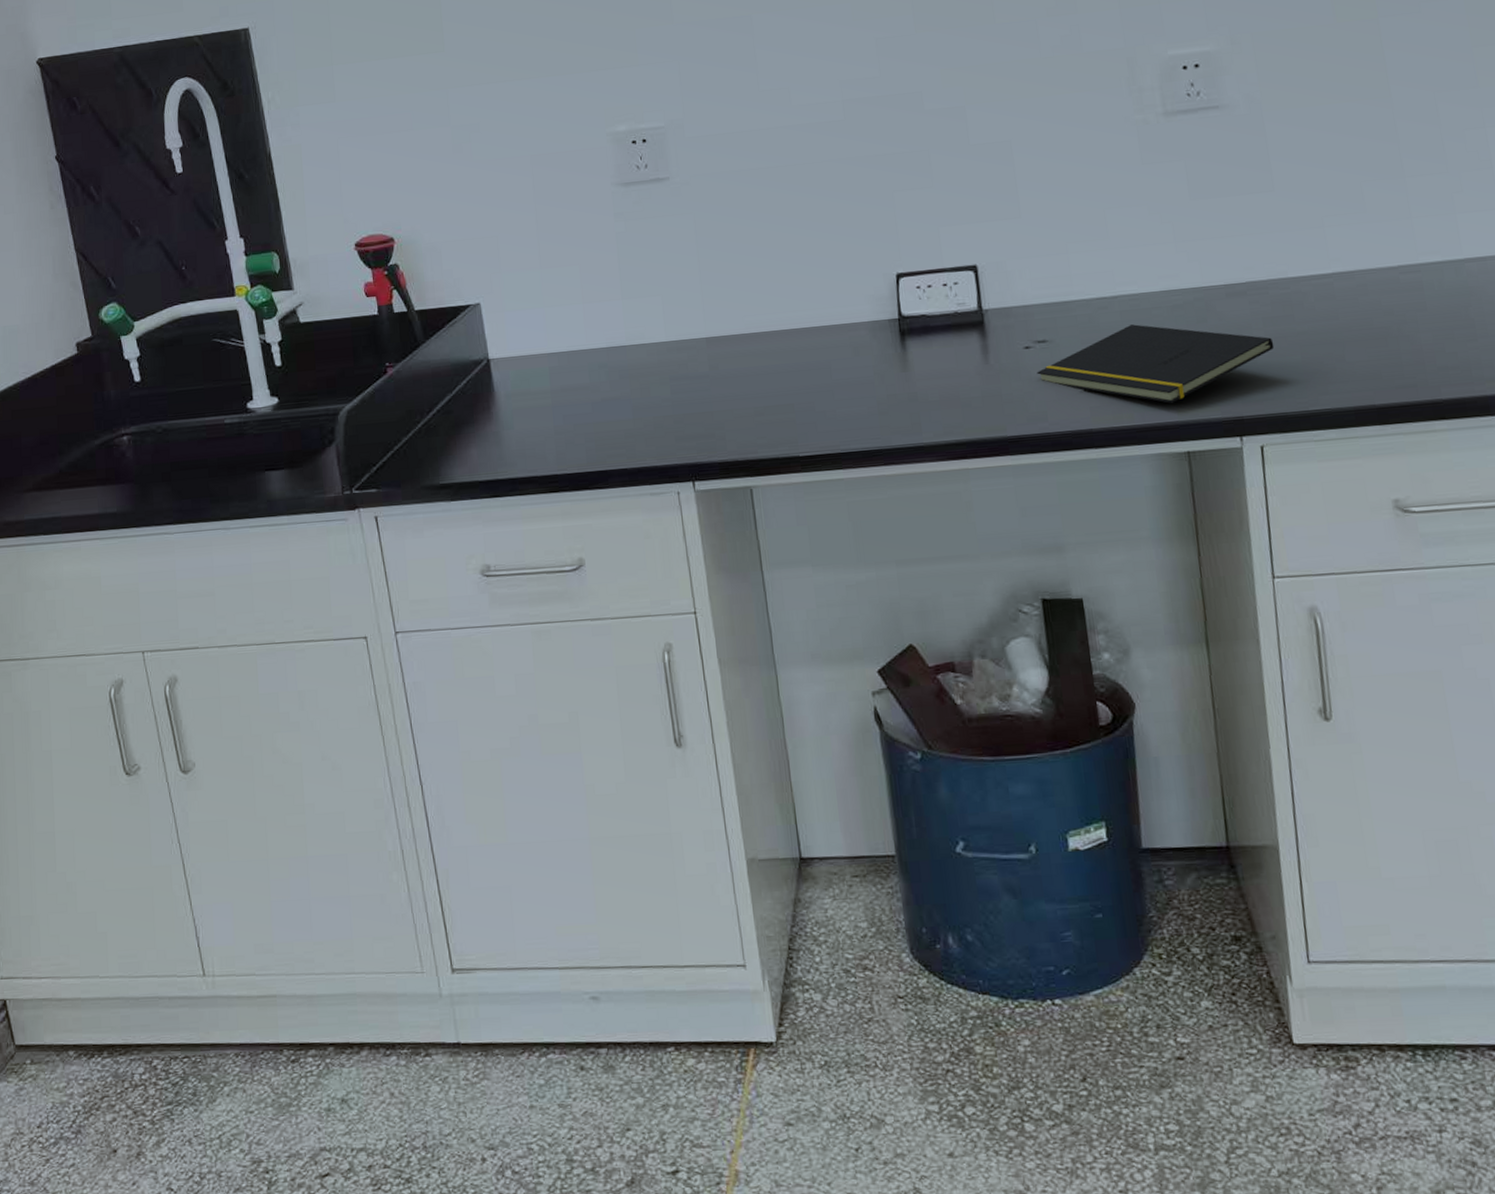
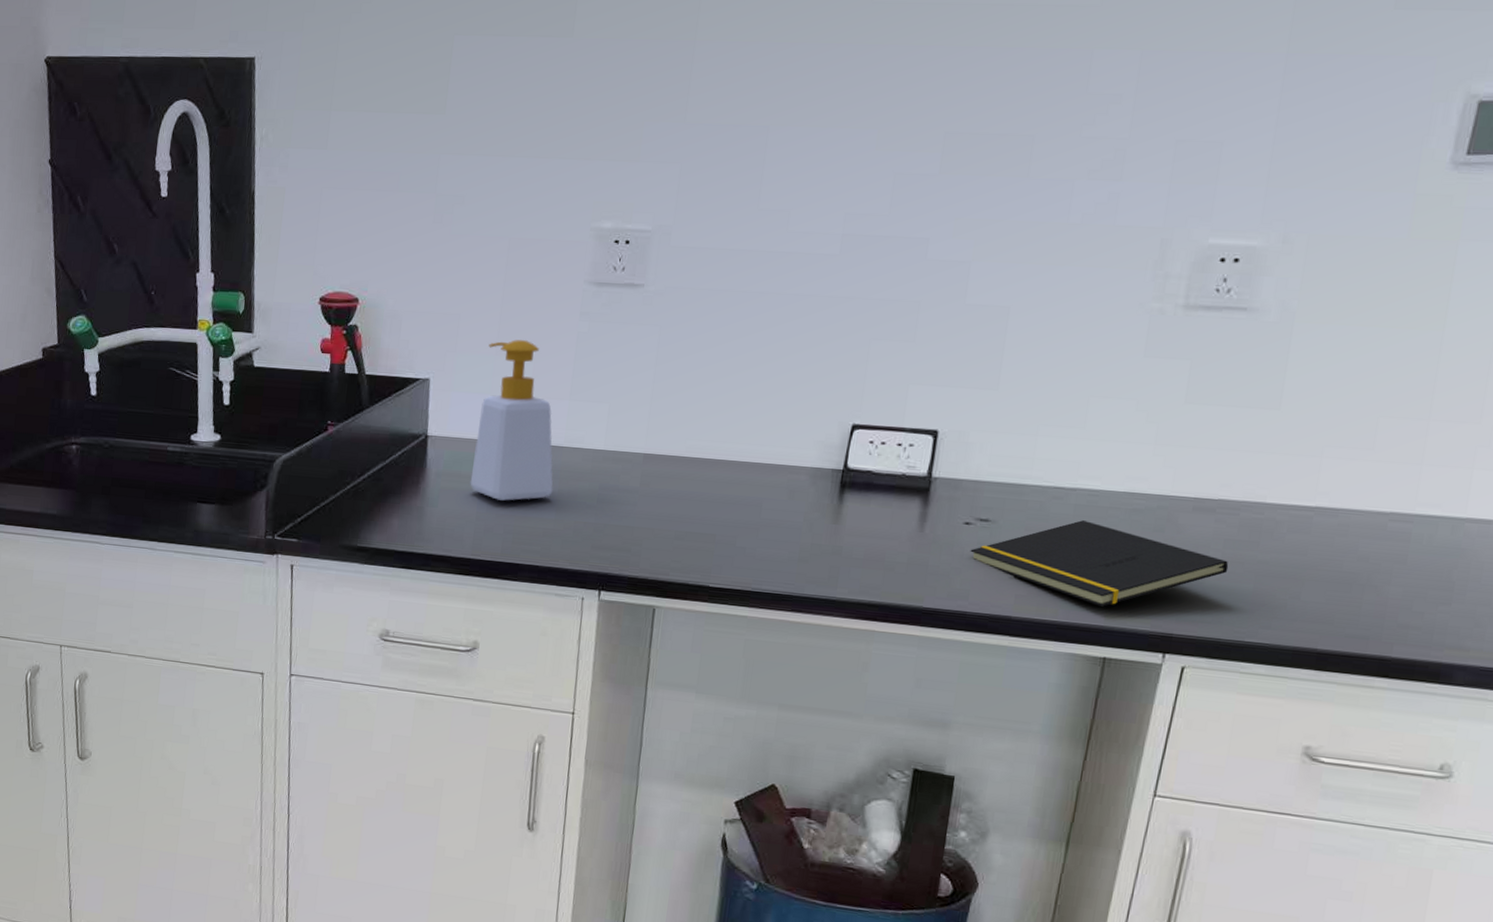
soap bottle: none [532,249,625,410] -> present [470,340,553,501]

